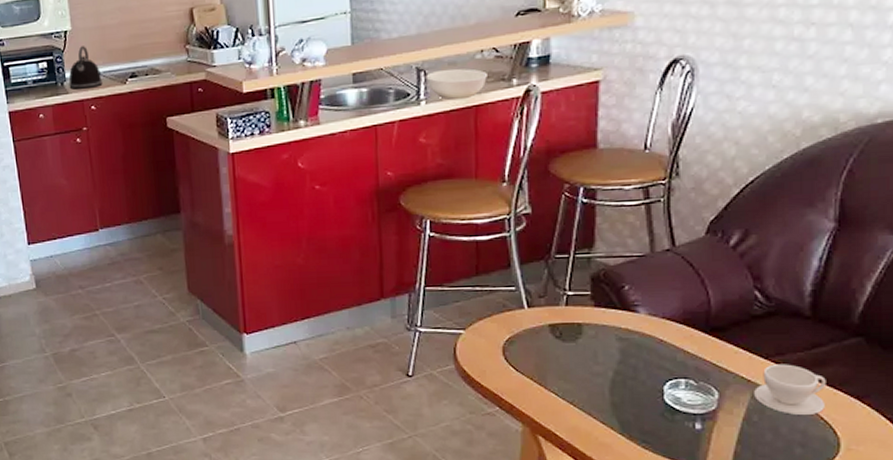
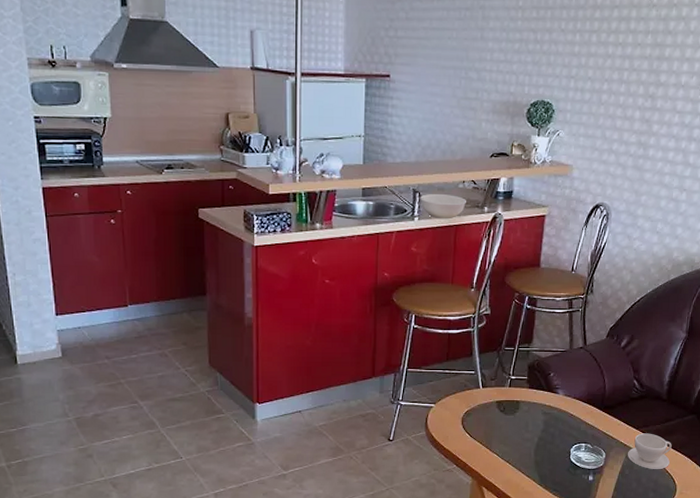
kettle: present [69,46,103,91] -> none [106,134,140,175]

